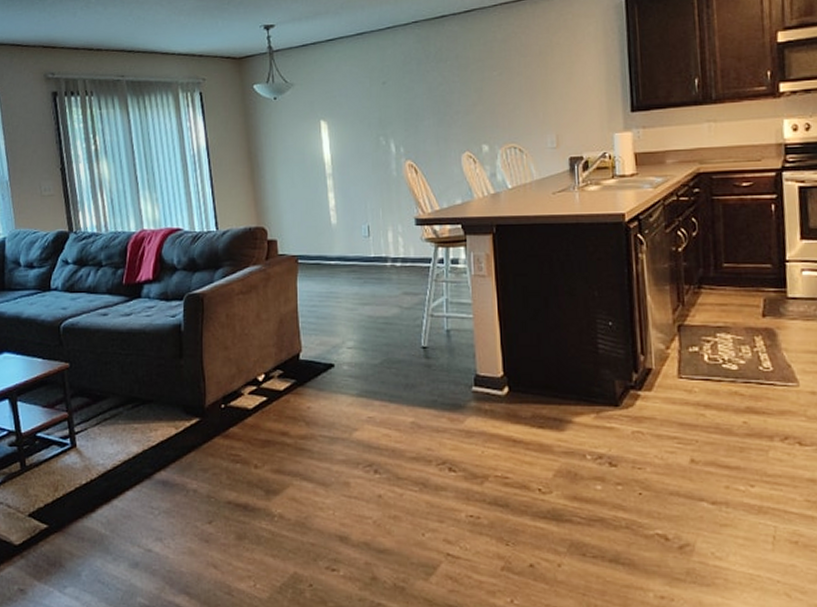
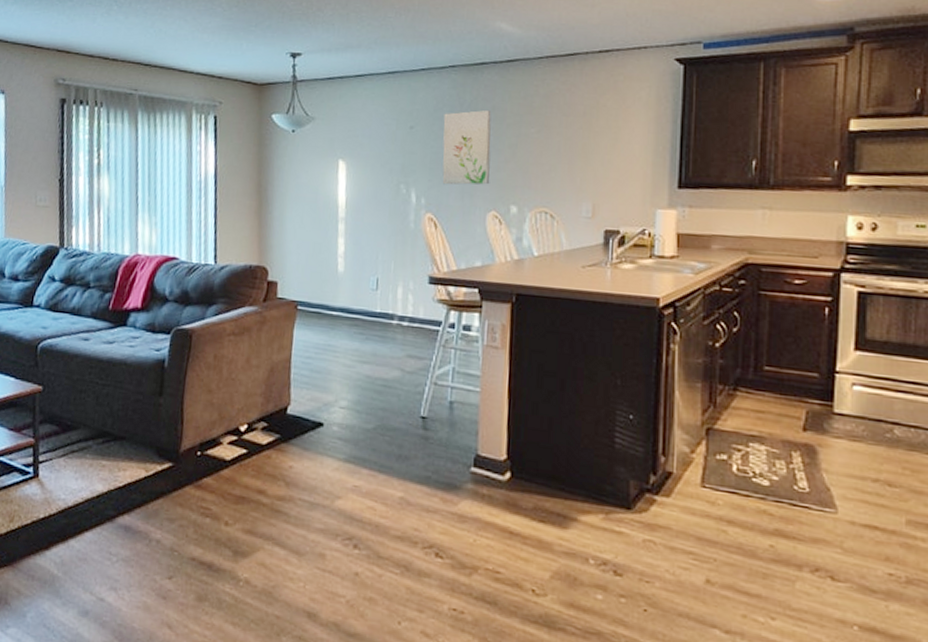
wall art: none [412,59,461,133] -> present [442,109,492,185]

